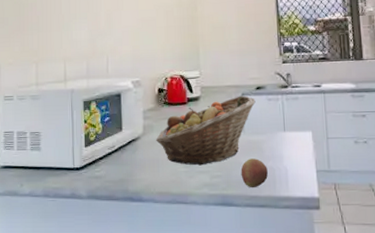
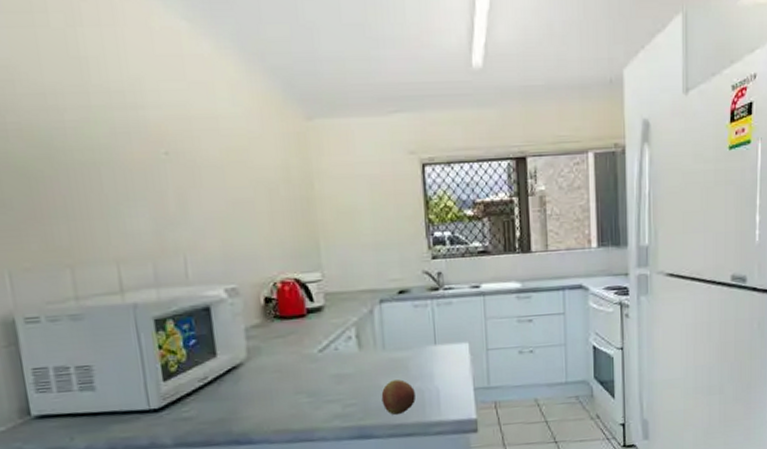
fruit basket: present [156,95,256,166] -> none [266,302,398,394]

